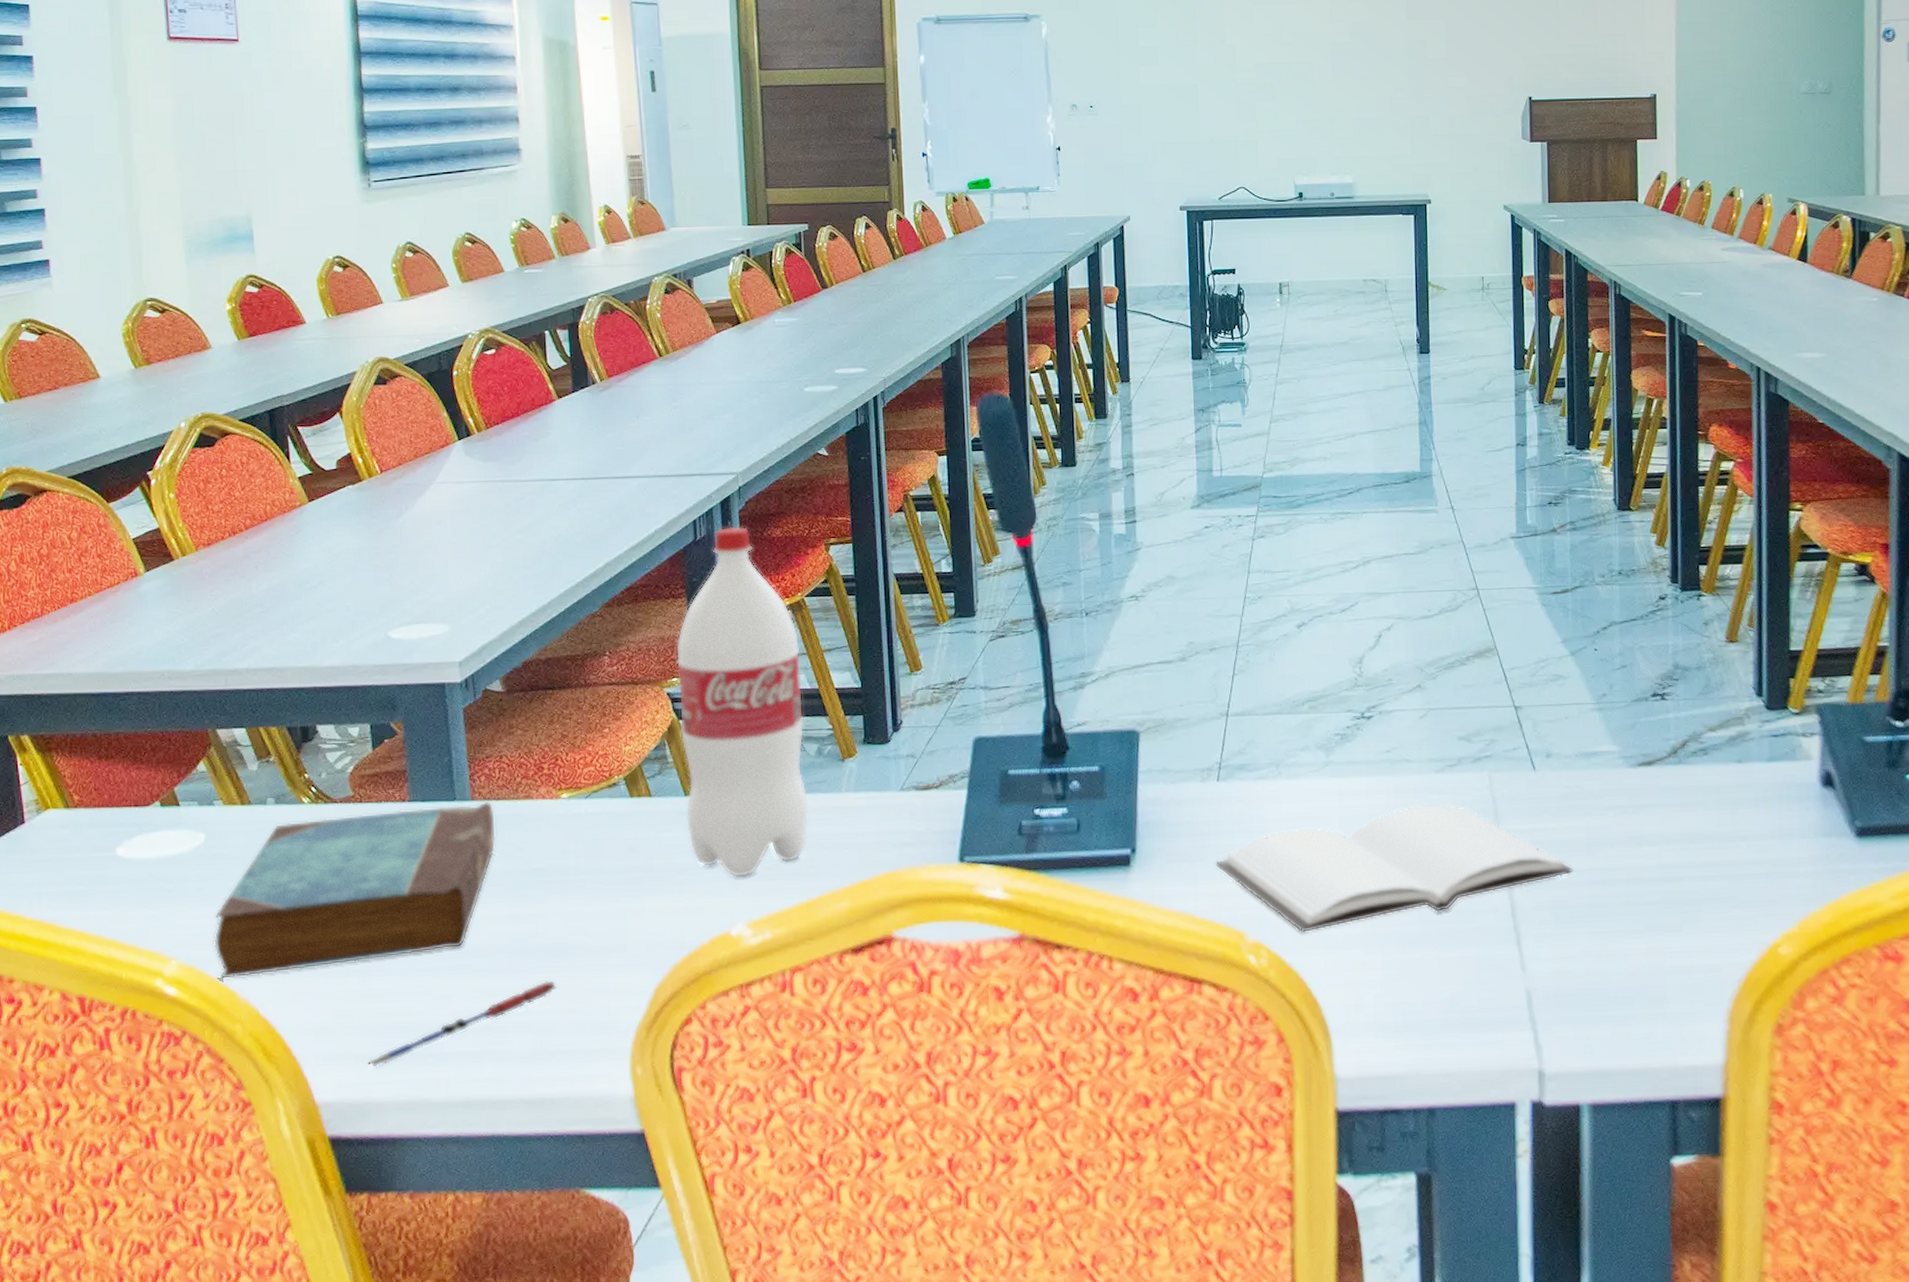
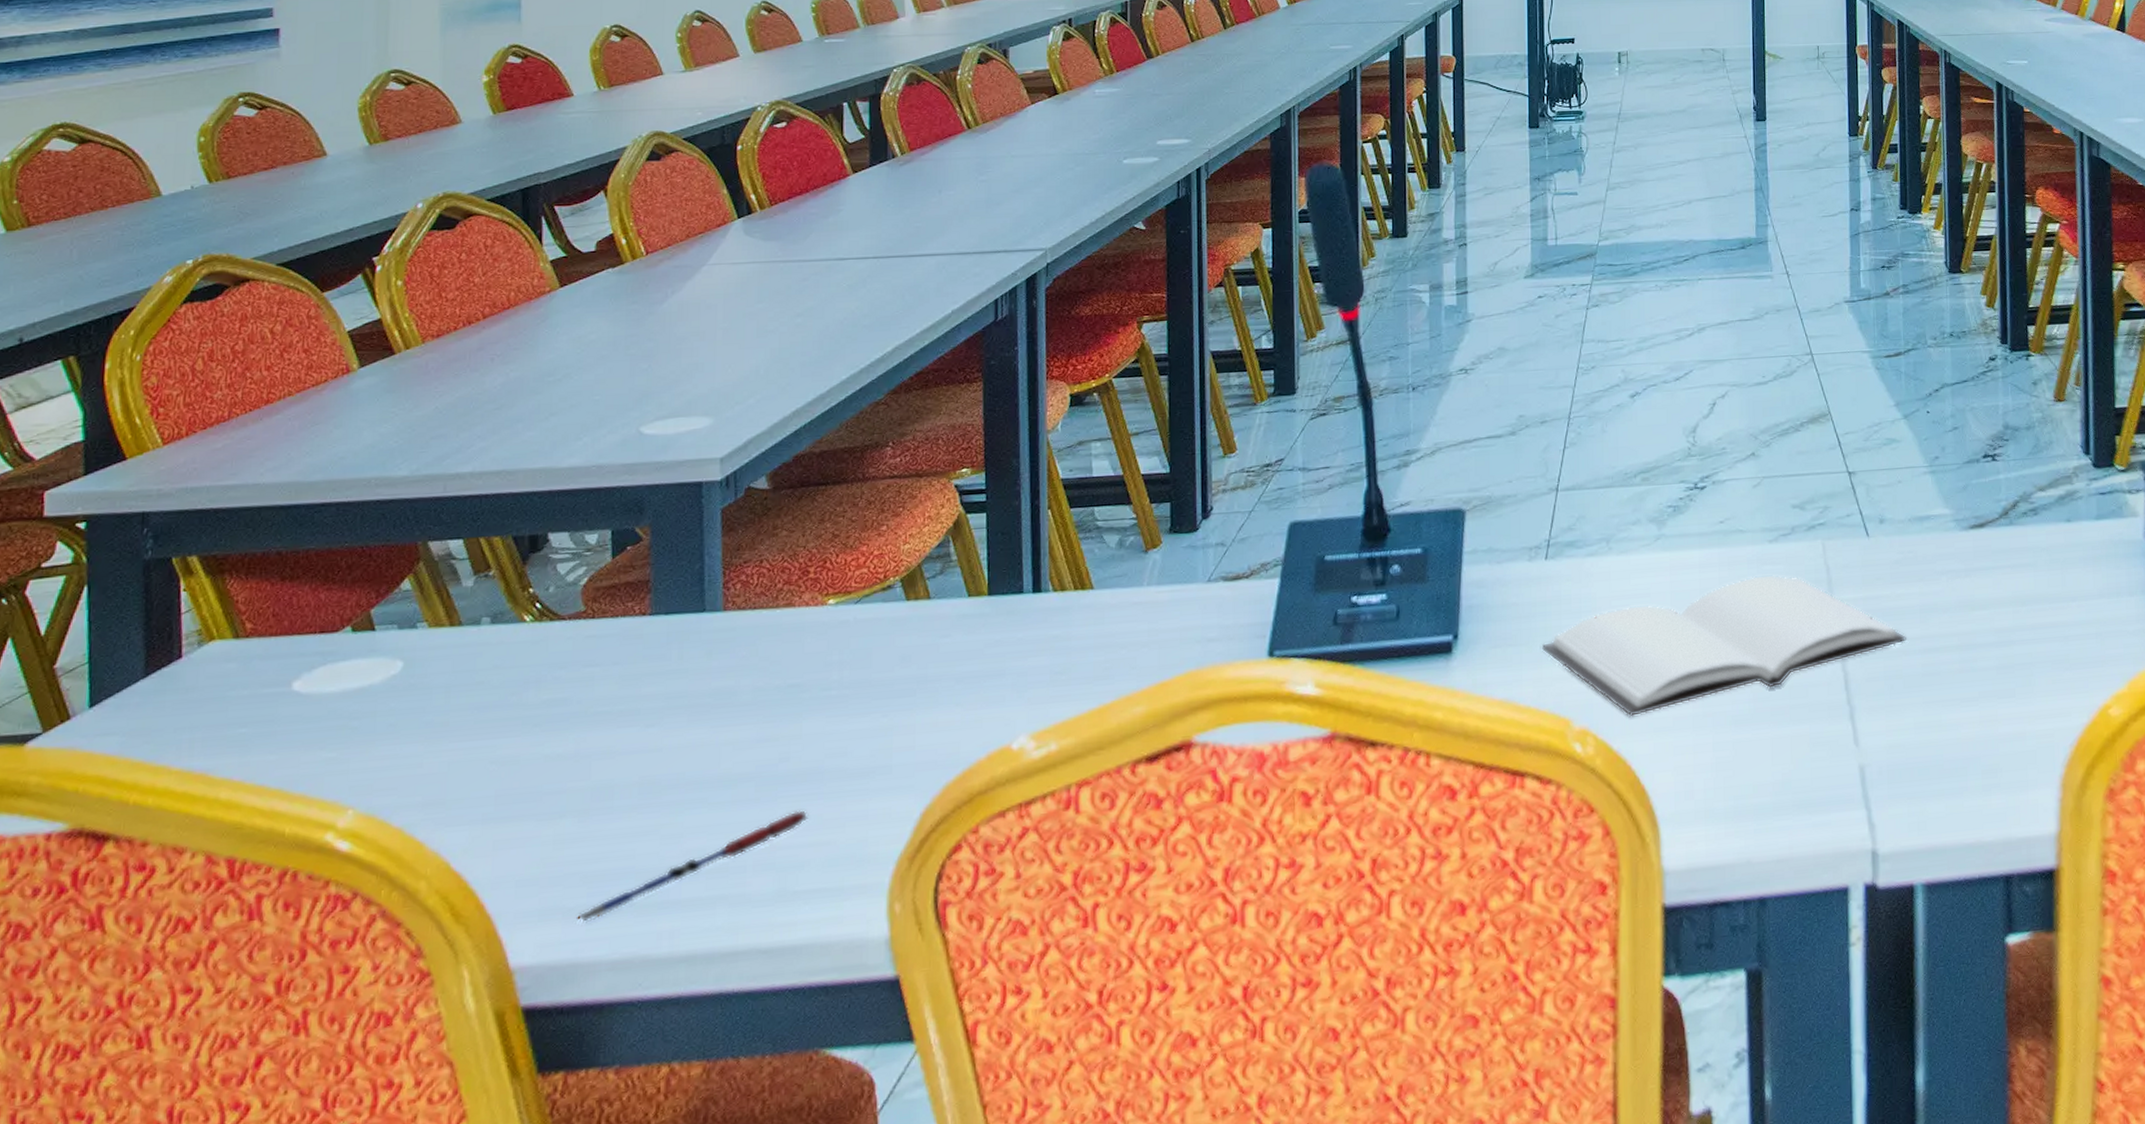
book: present [214,802,496,980] -> none [402,612,749,830]
bottle: present [675,526,809,878] -> none [967,304,1106,685]

